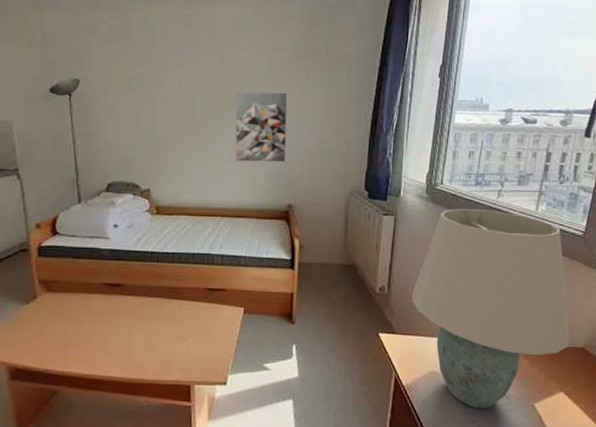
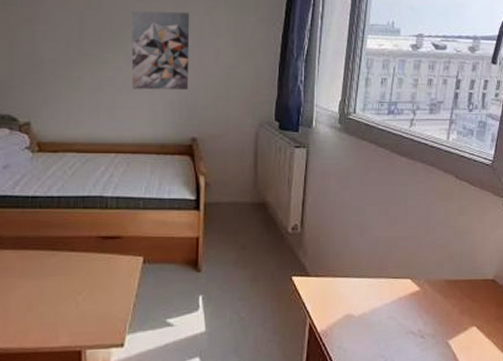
table lamp: present [412,209,570,409] -> none [326,139,481,351]

